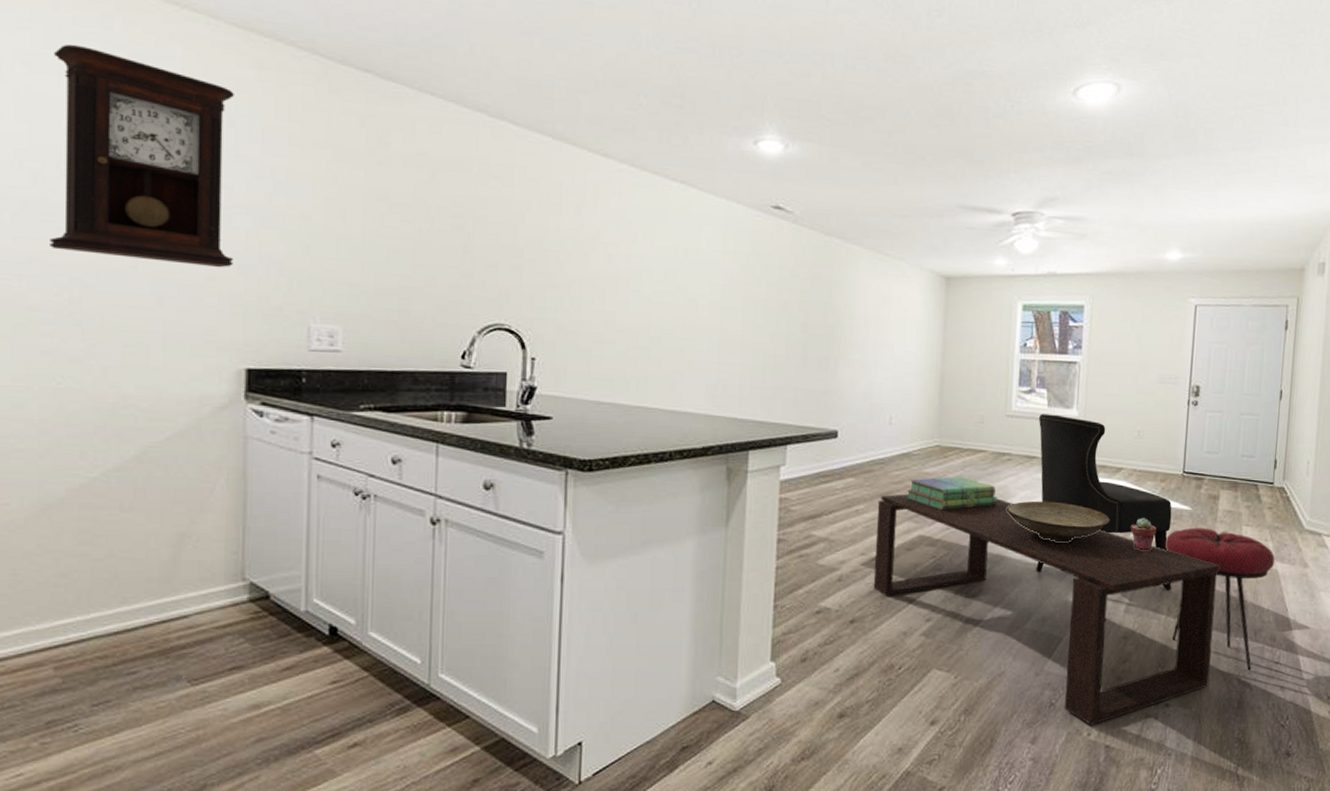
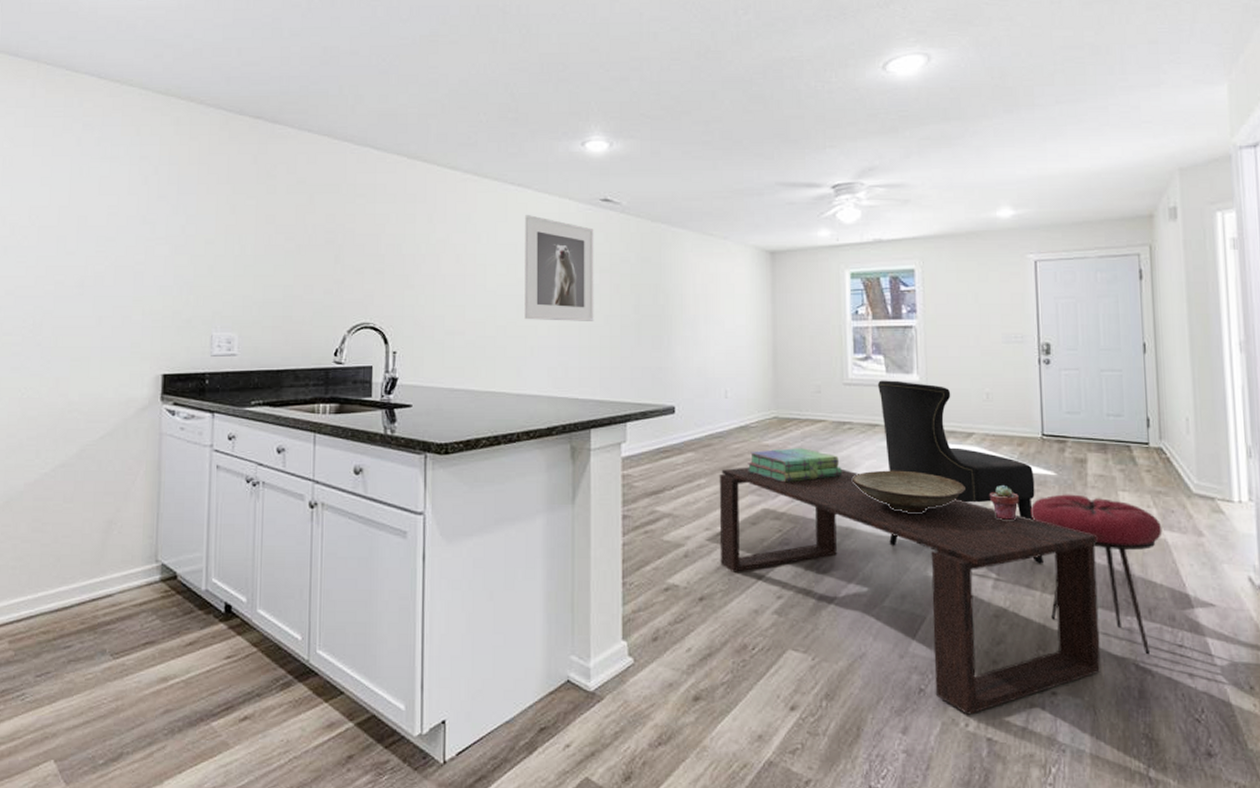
pendulum clock: present [50,44,234,268] -> none [21,121,158,290]
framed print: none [682,216,763,338] -> present [524,215,594,321]

